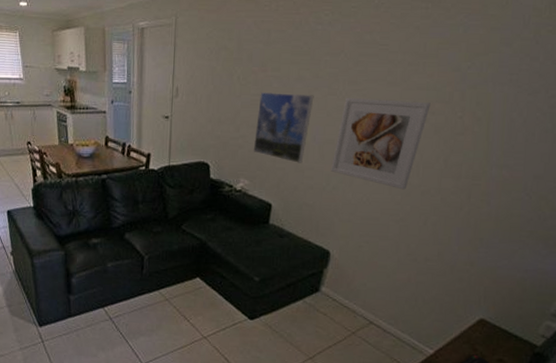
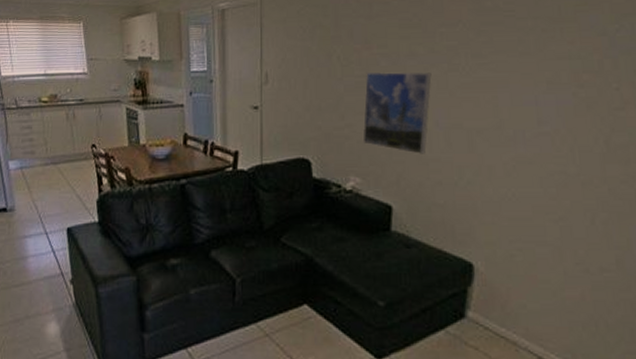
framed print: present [331,97,431,190] -> none [462,72,577,181]

